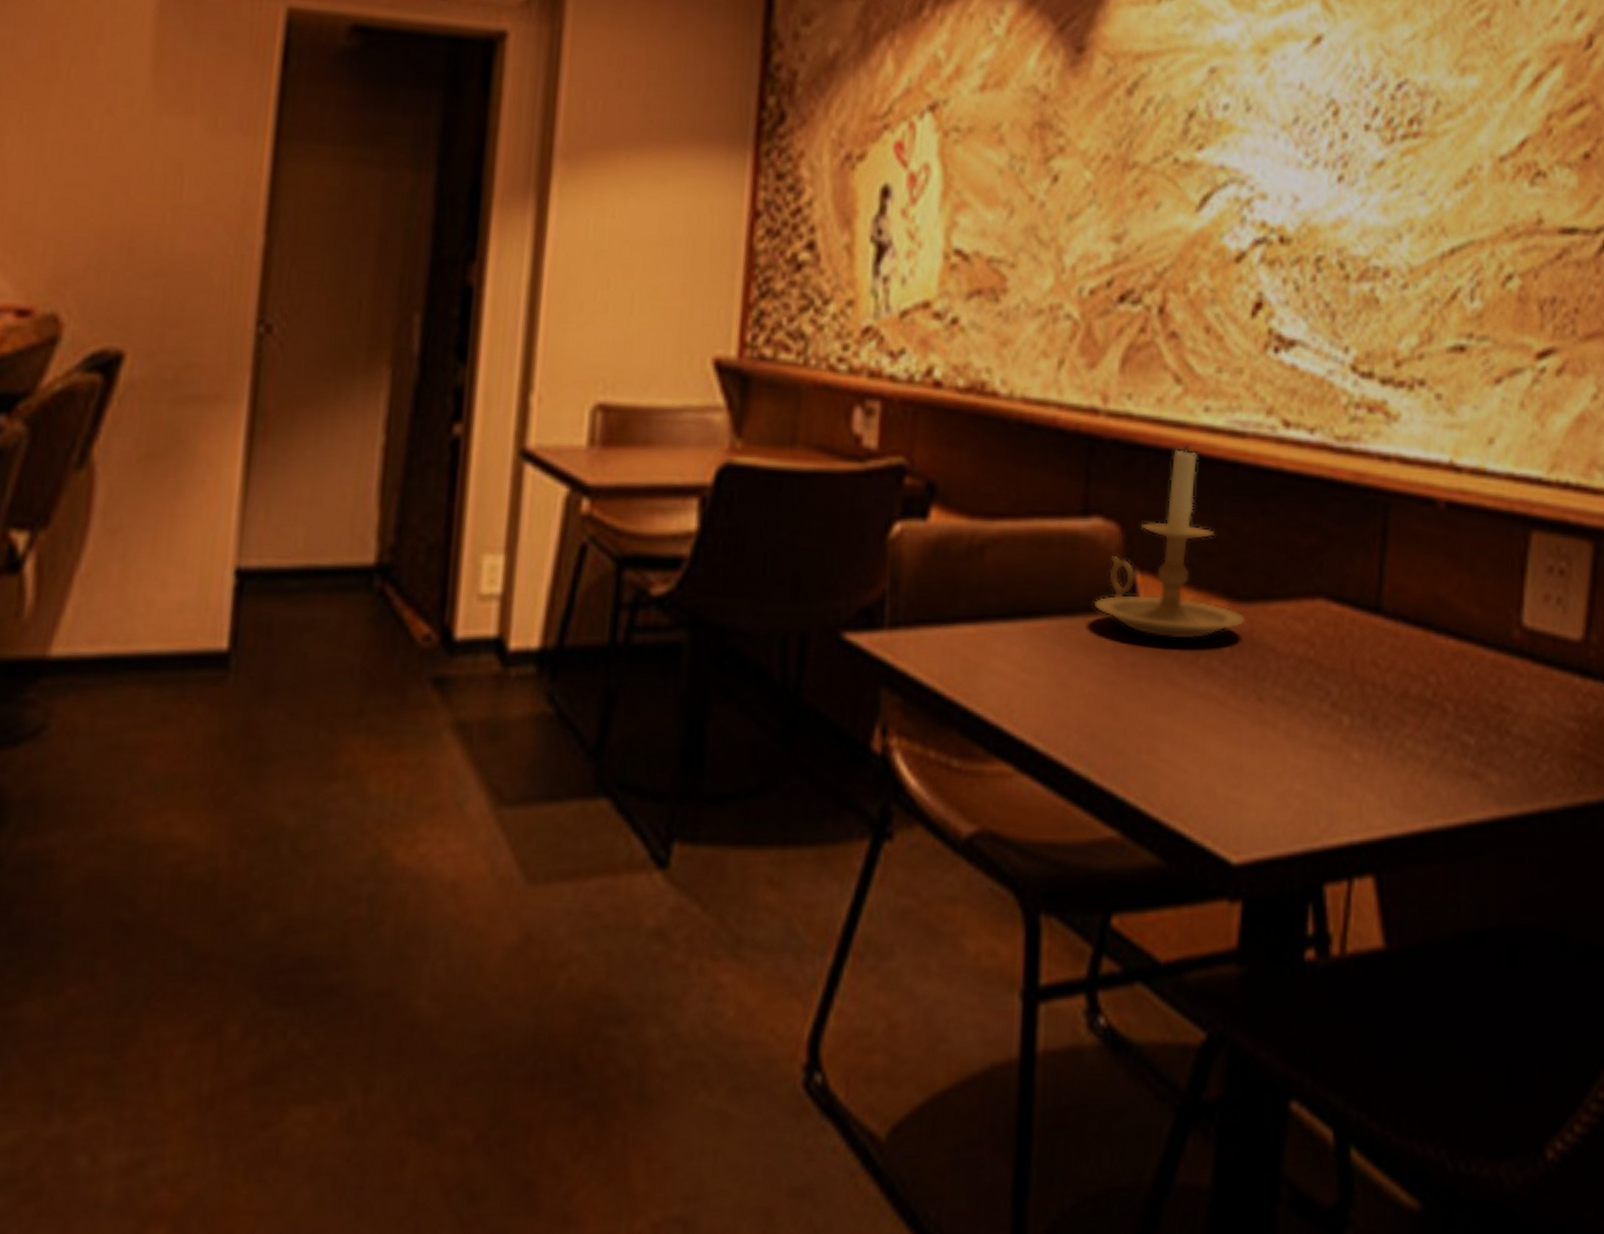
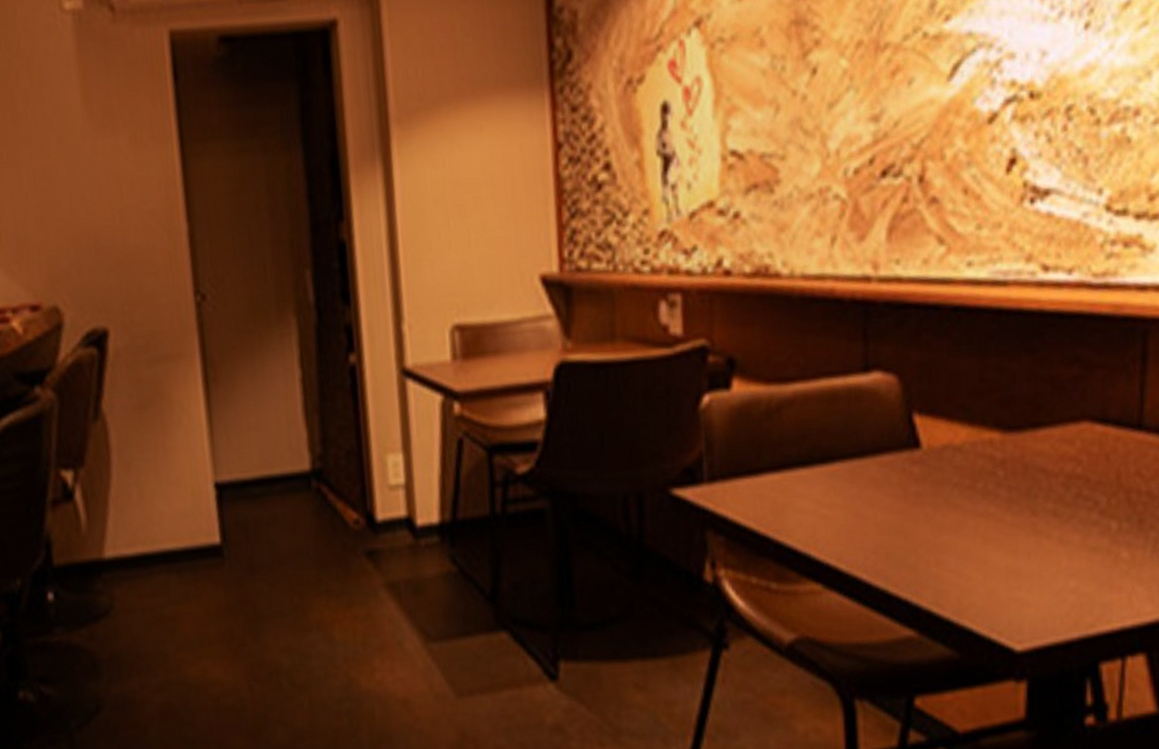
candle holder: present [1094,444,1246,640] -> none [879,298,1017,470]

